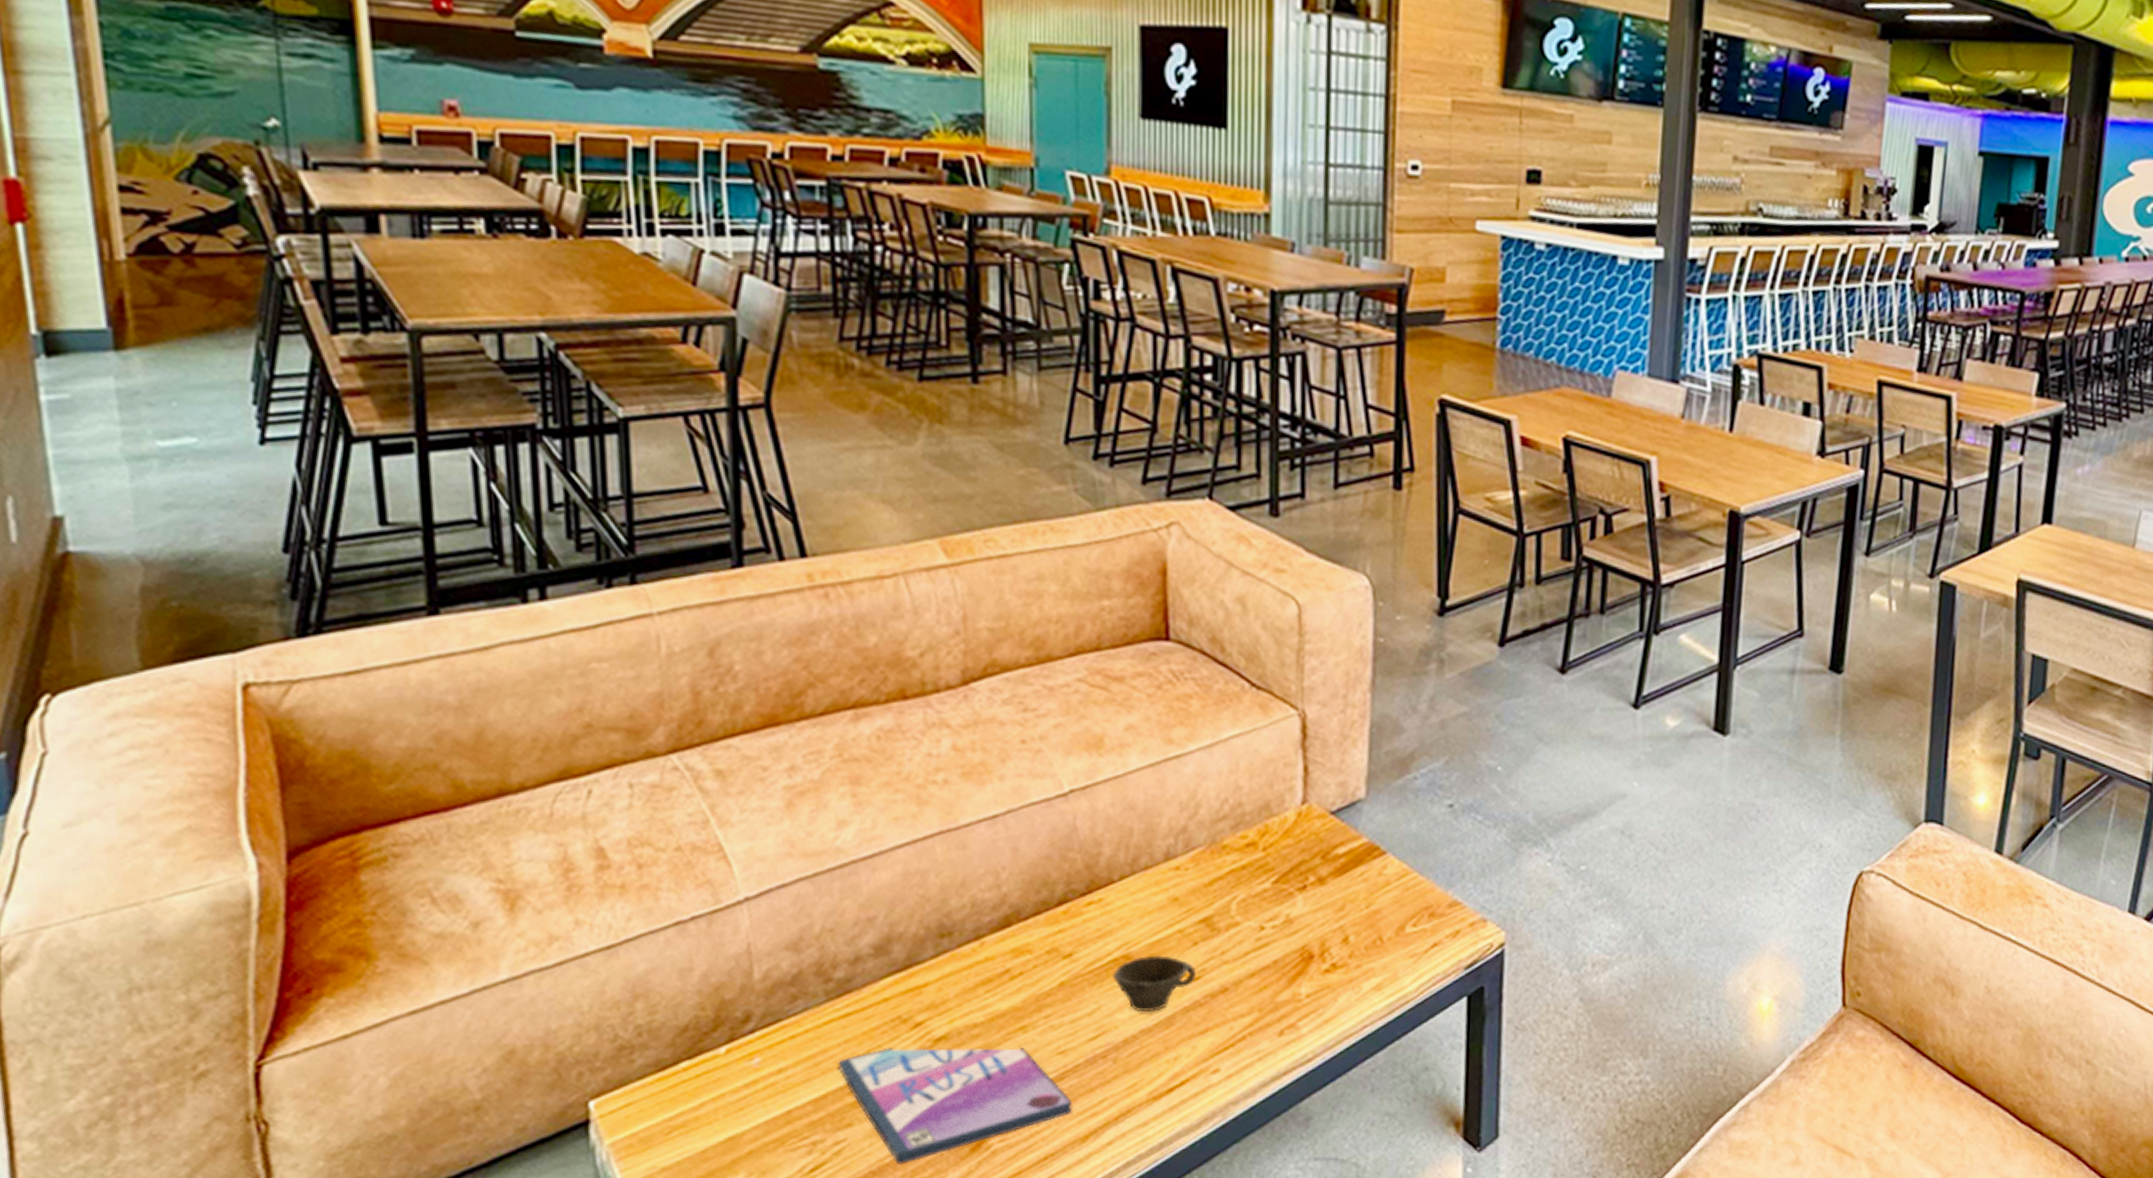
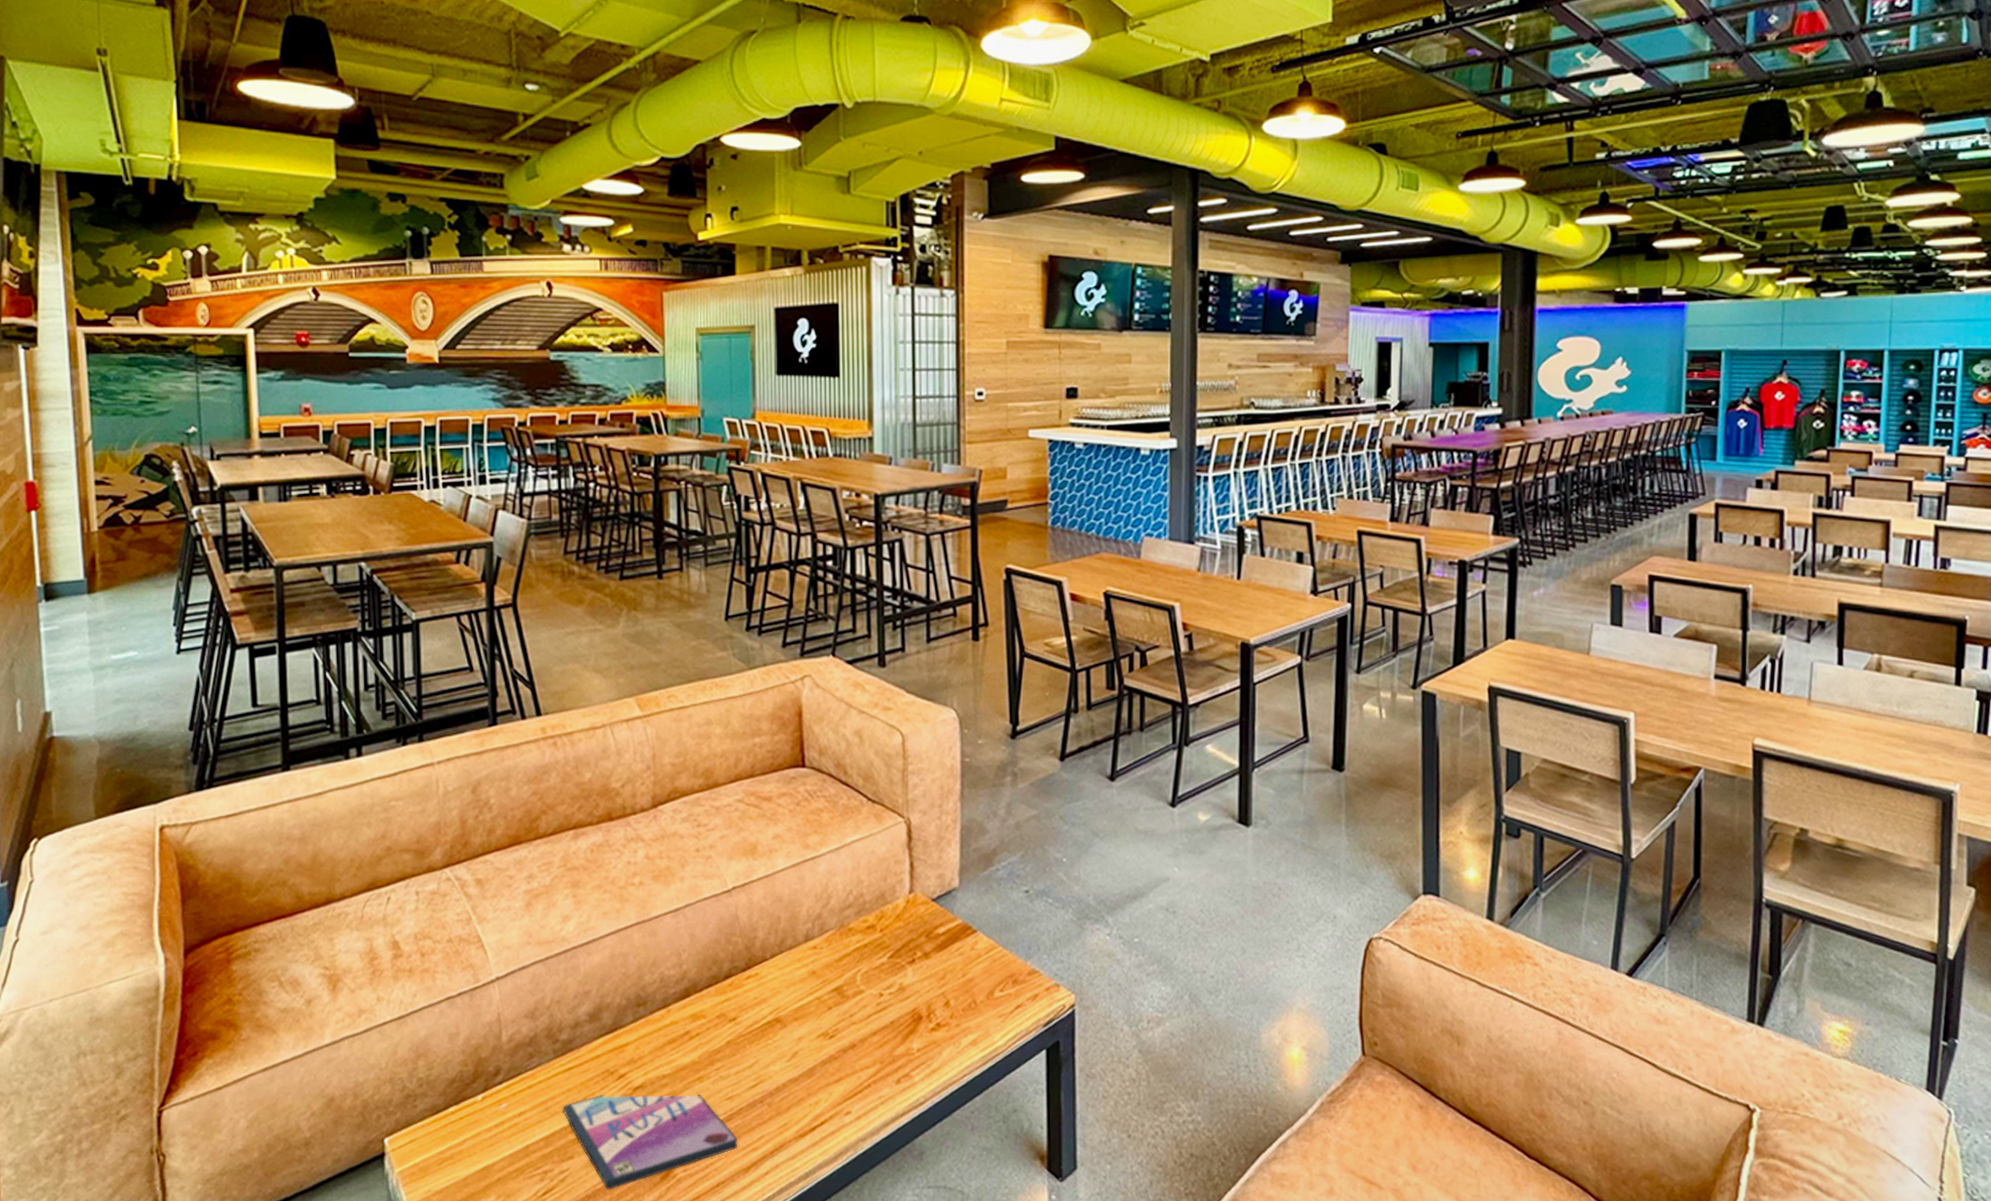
cup: present [1113,955,1196,1012] -> none [767,1018,831,1065]

